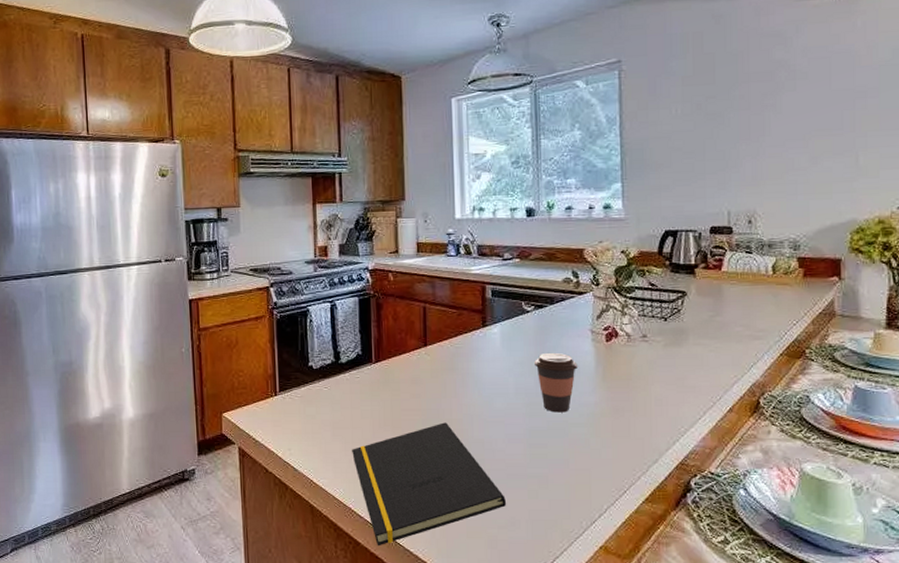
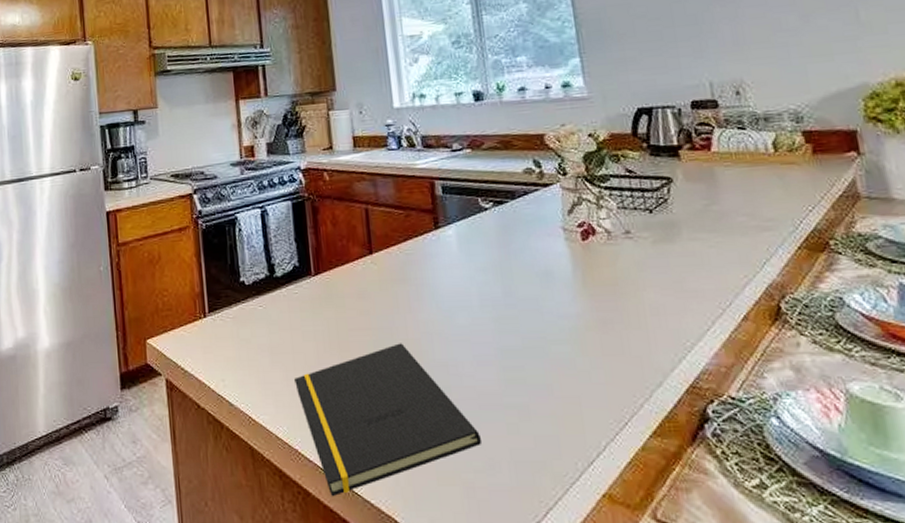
coffee cup: present [533,352,579,413] -> none [498,255,553,328]

